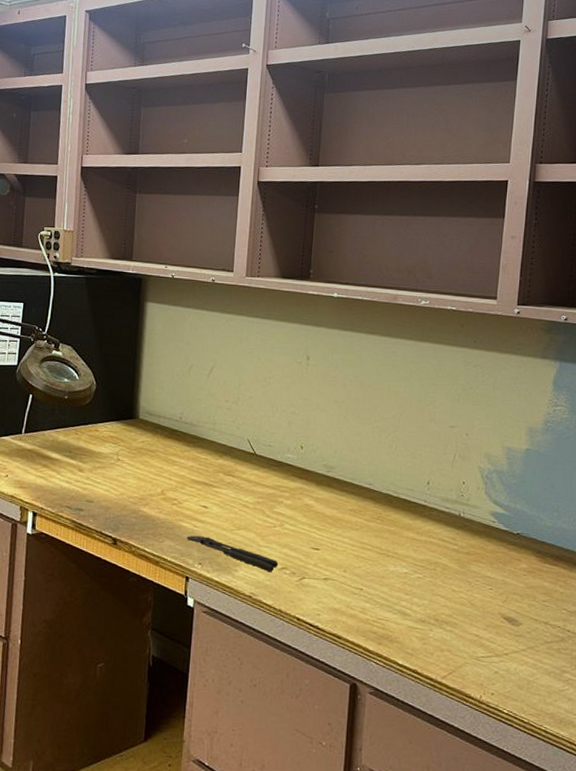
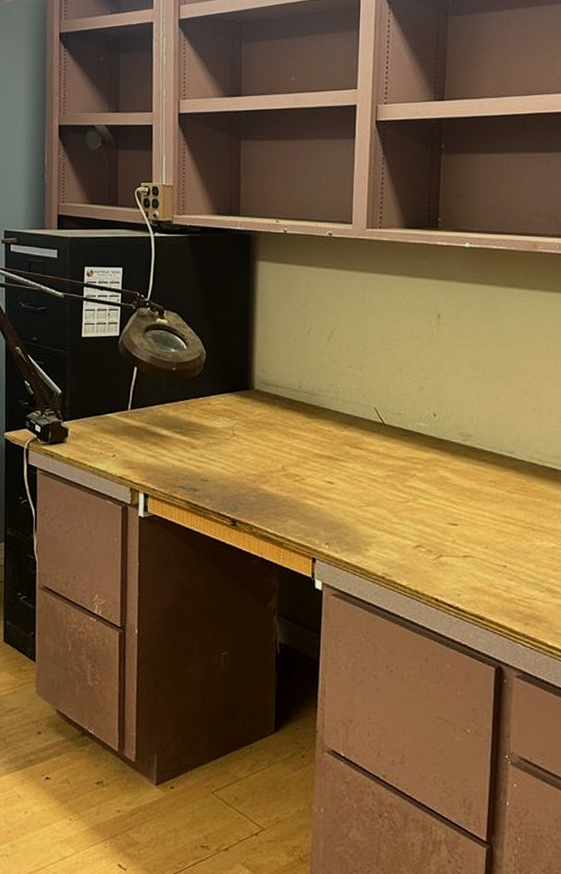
pliers: present [187,535,279,572] -> none [312,514,413,551]

